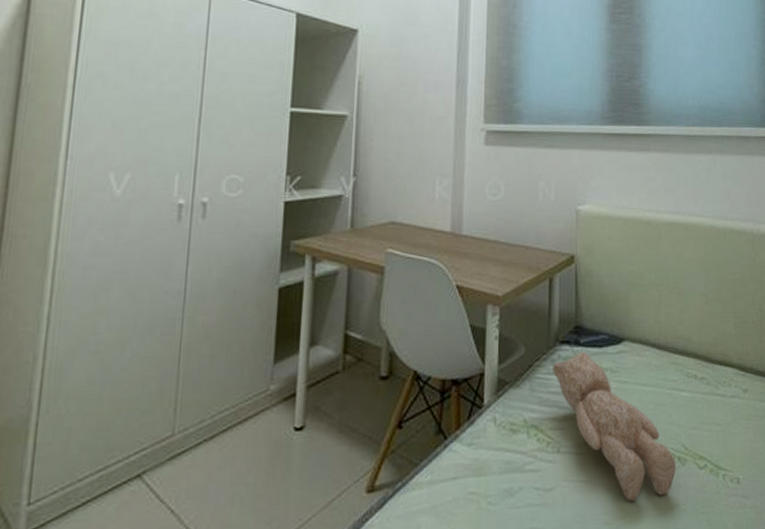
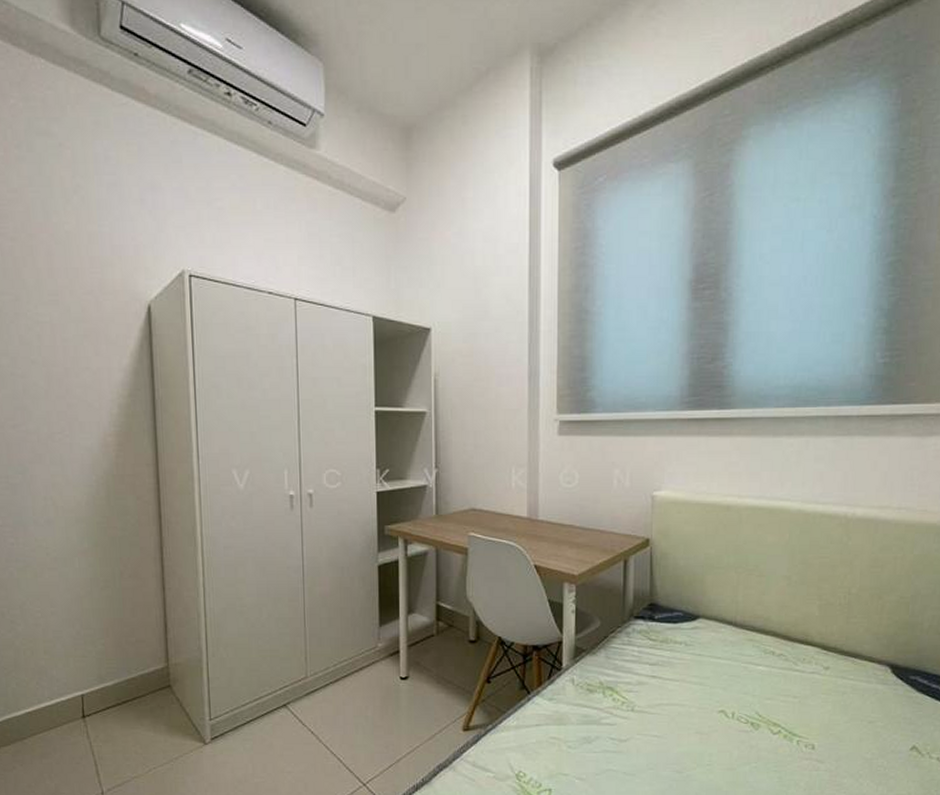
teddy bear: present [552,352,676,502] -> none [626,627,749,756]

